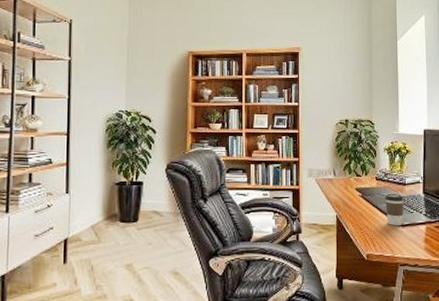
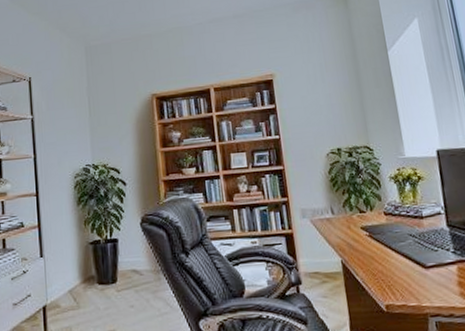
coffee cup: present [385,193,405,225] -> none [398,229,426,268]

